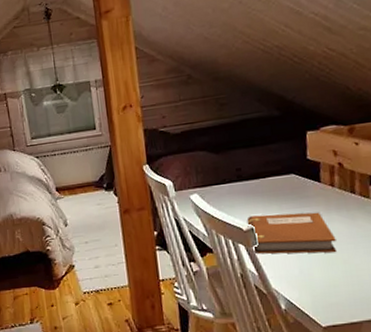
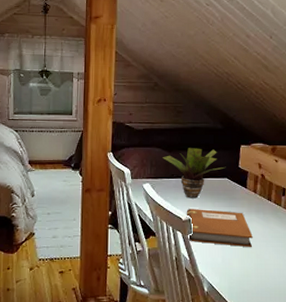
potted plant: none [209,142,290,204] -> present [163,148,225,199]

